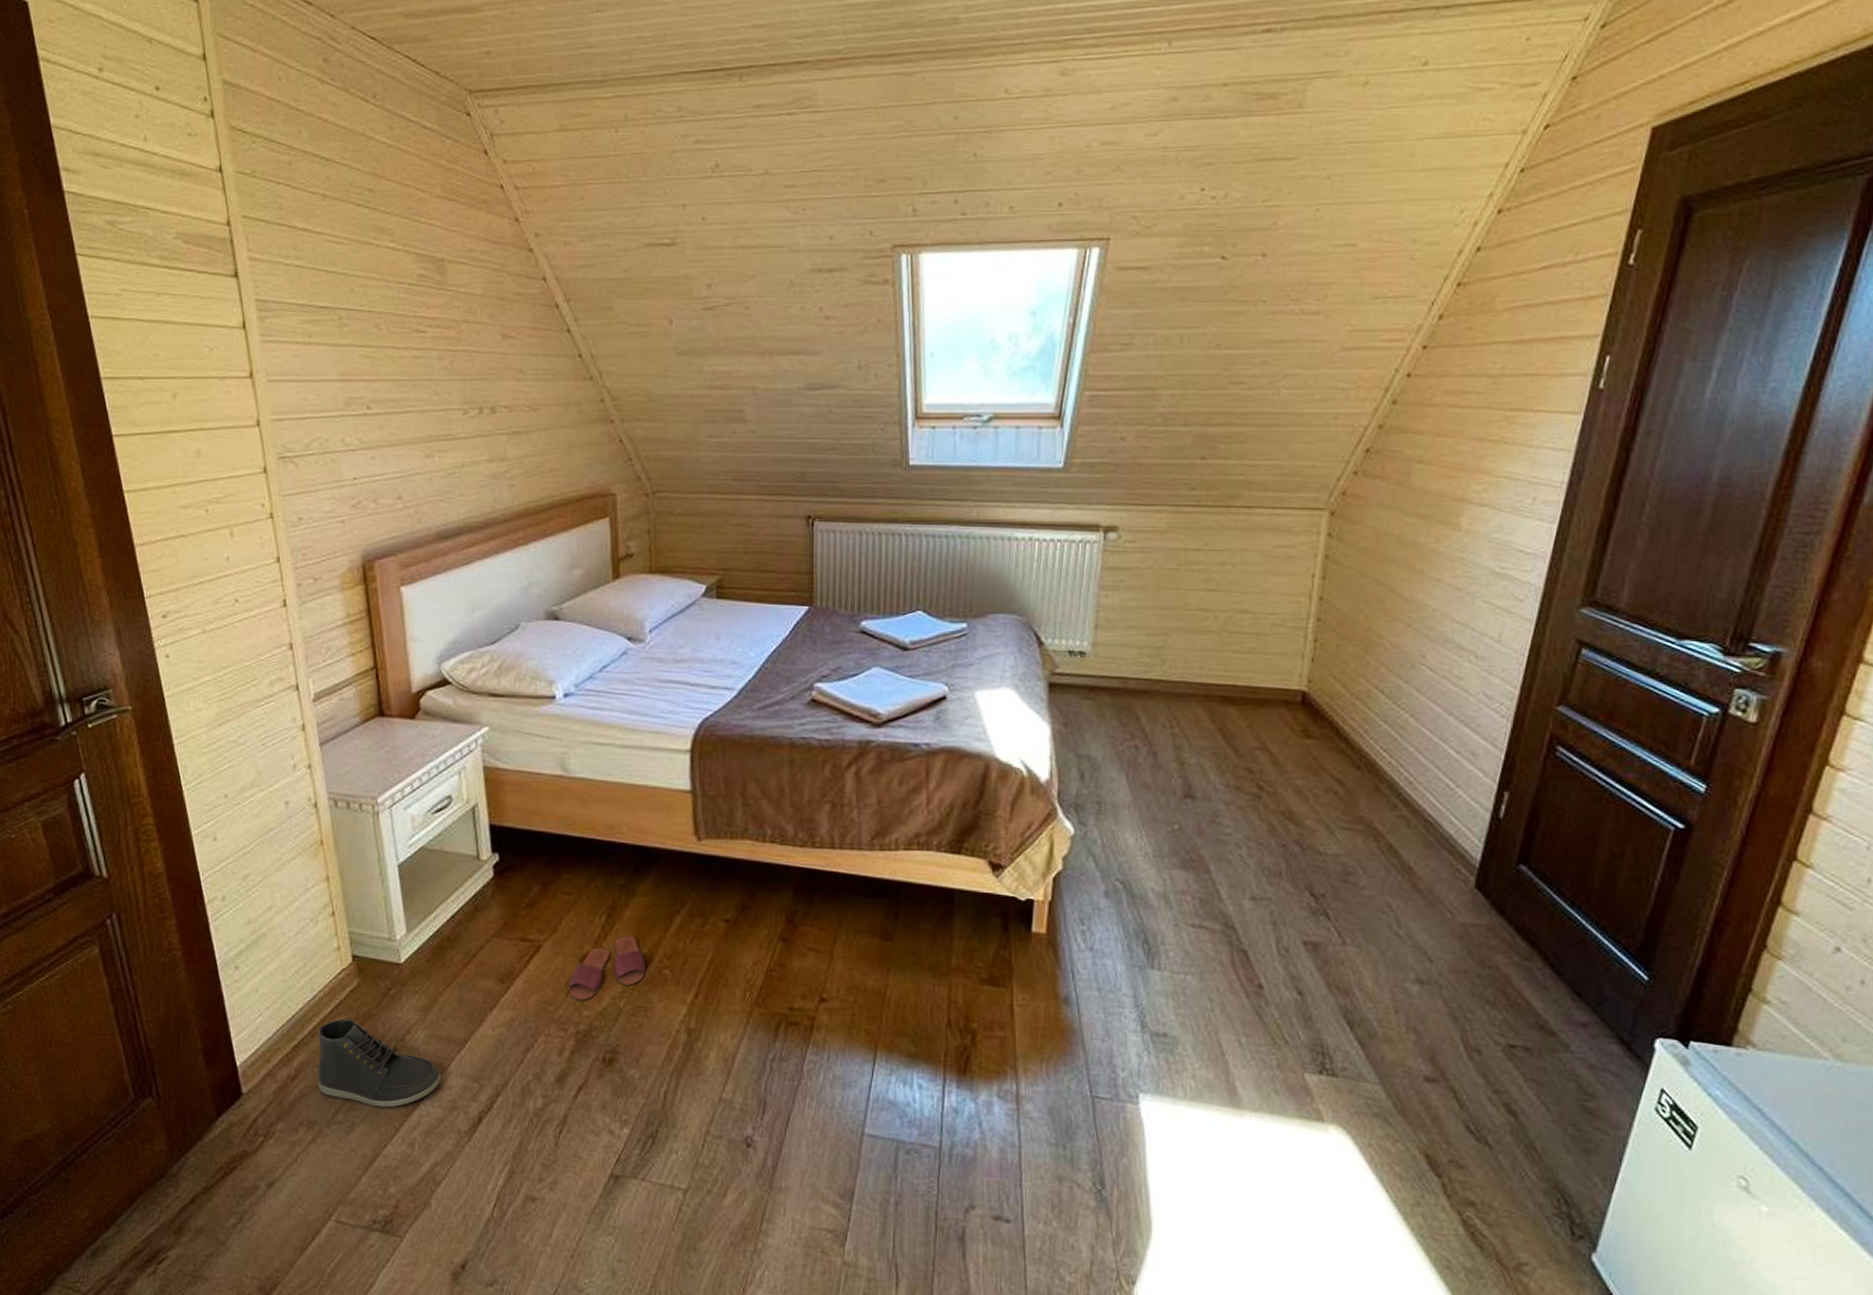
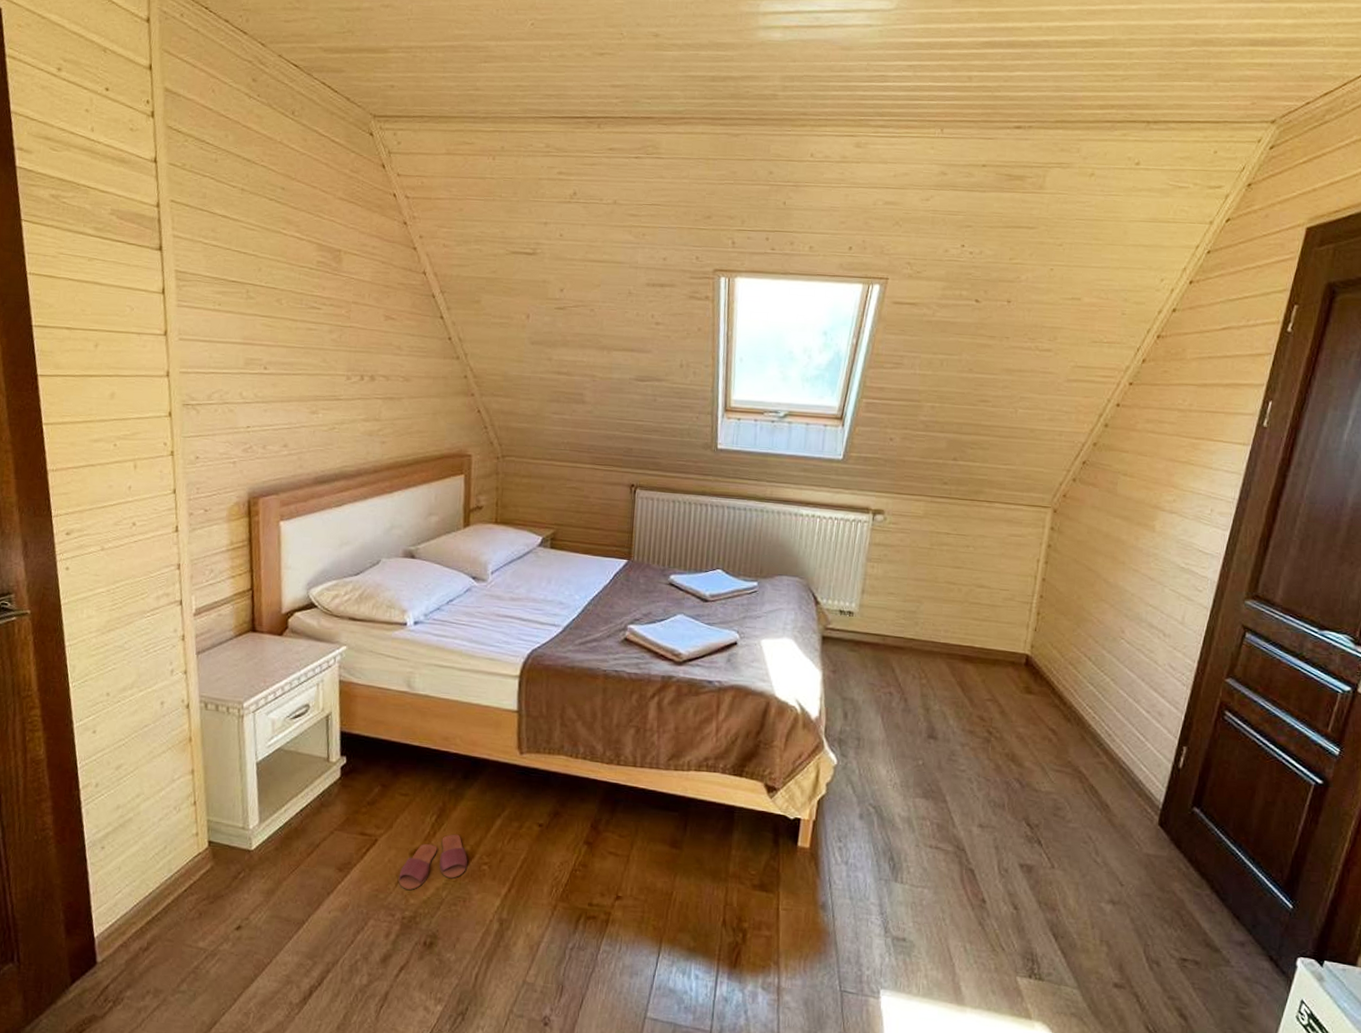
sneaker: present [317,1017,441,1108] -> none [167,897,279,980]

